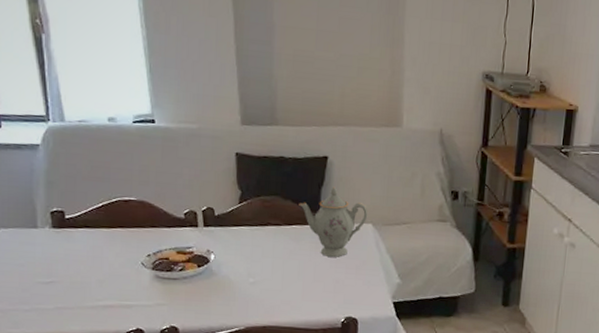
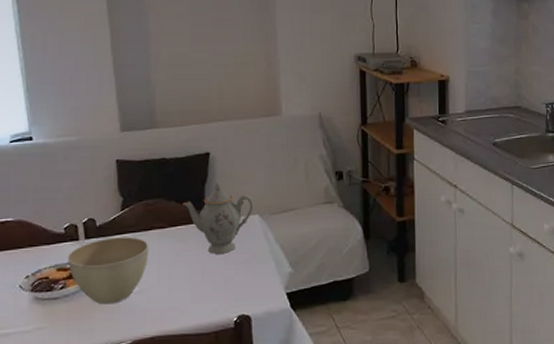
flower pot: none [186,228,265,291] -> present [67,237,149,305]

